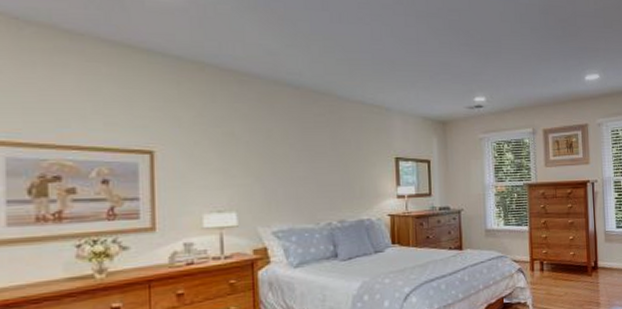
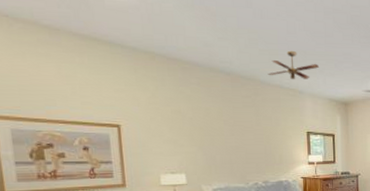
ceiling fan: none [346,60,411,95] -> present [267,50,320,80]

